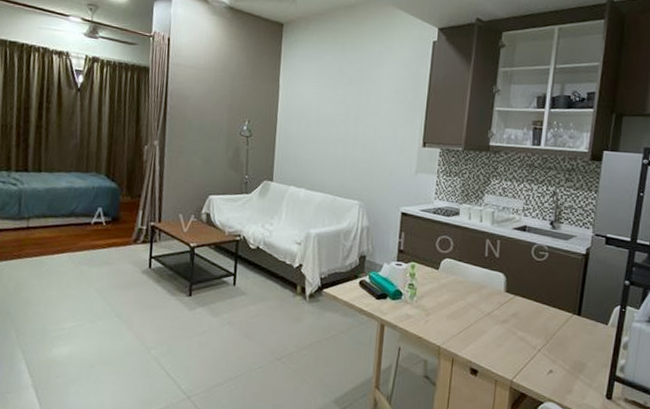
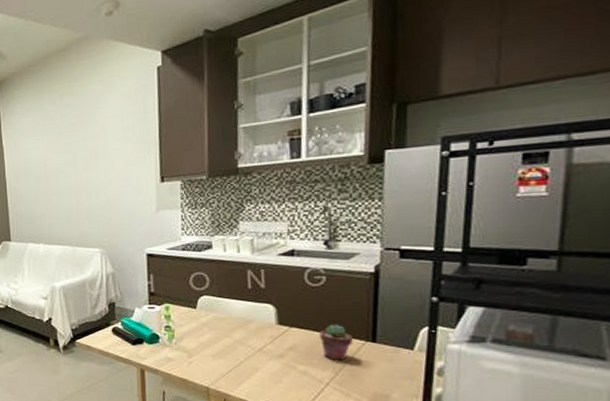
potted succulent: none [538,296,563,330] -> present [319,324,353,361]

